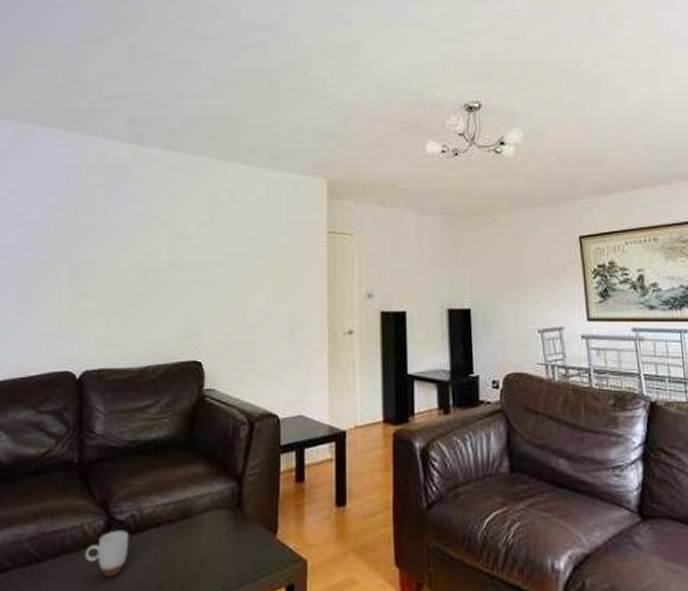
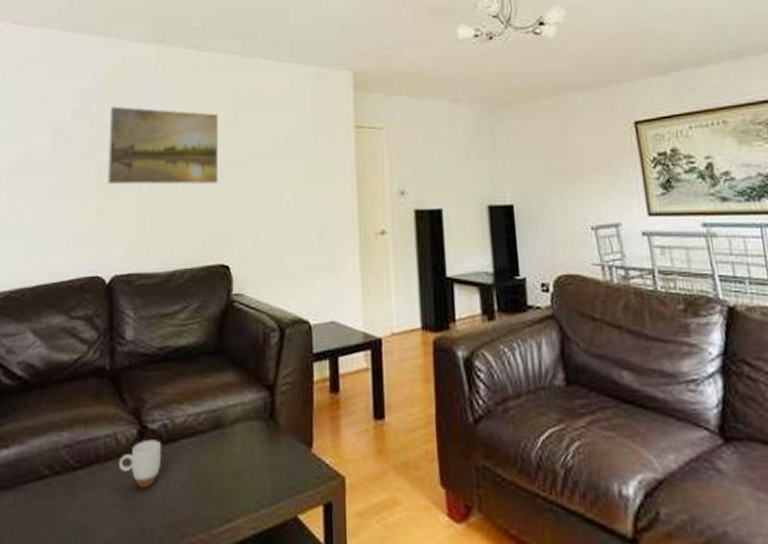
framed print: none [80,203,195,284] -> present [107,106,218,185]

